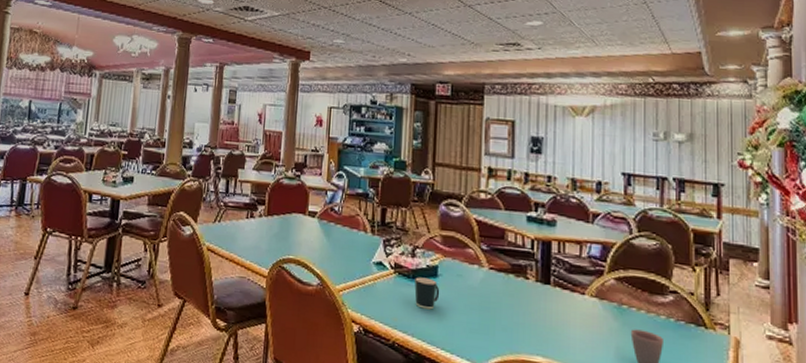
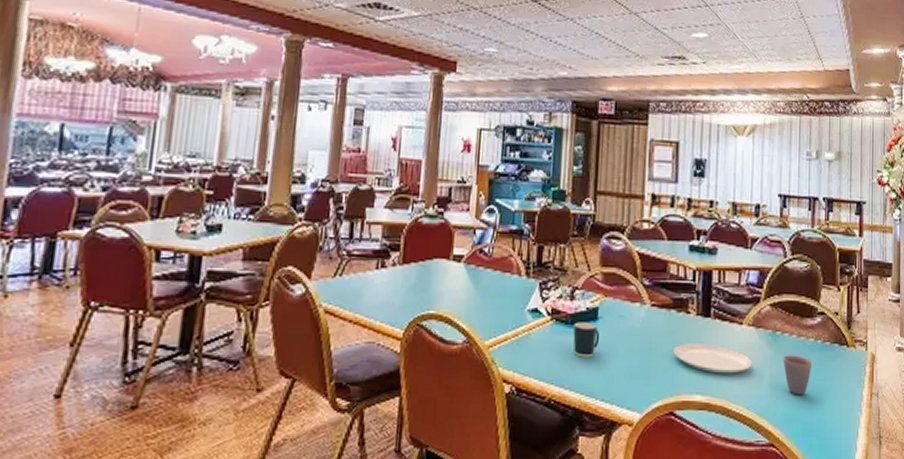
plate: none [512,306,596,341] -> present [673,343,752,374]

